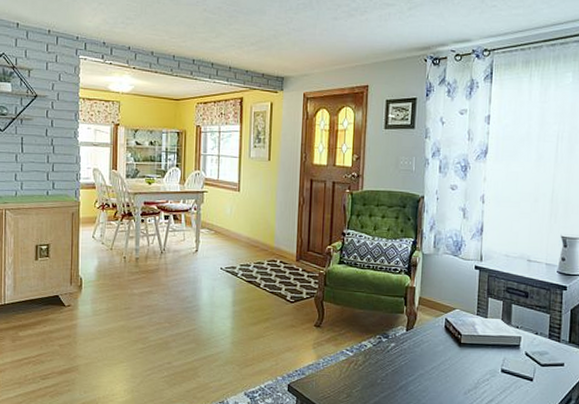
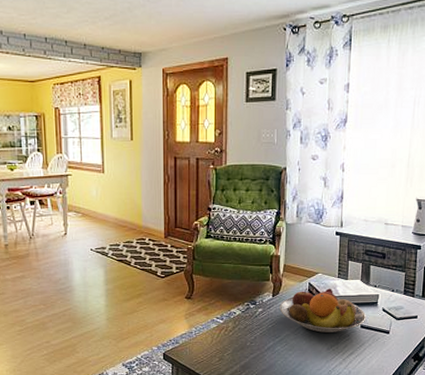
fruit bowl: none [413,324,508,375] -> present [279,288,367,333]

